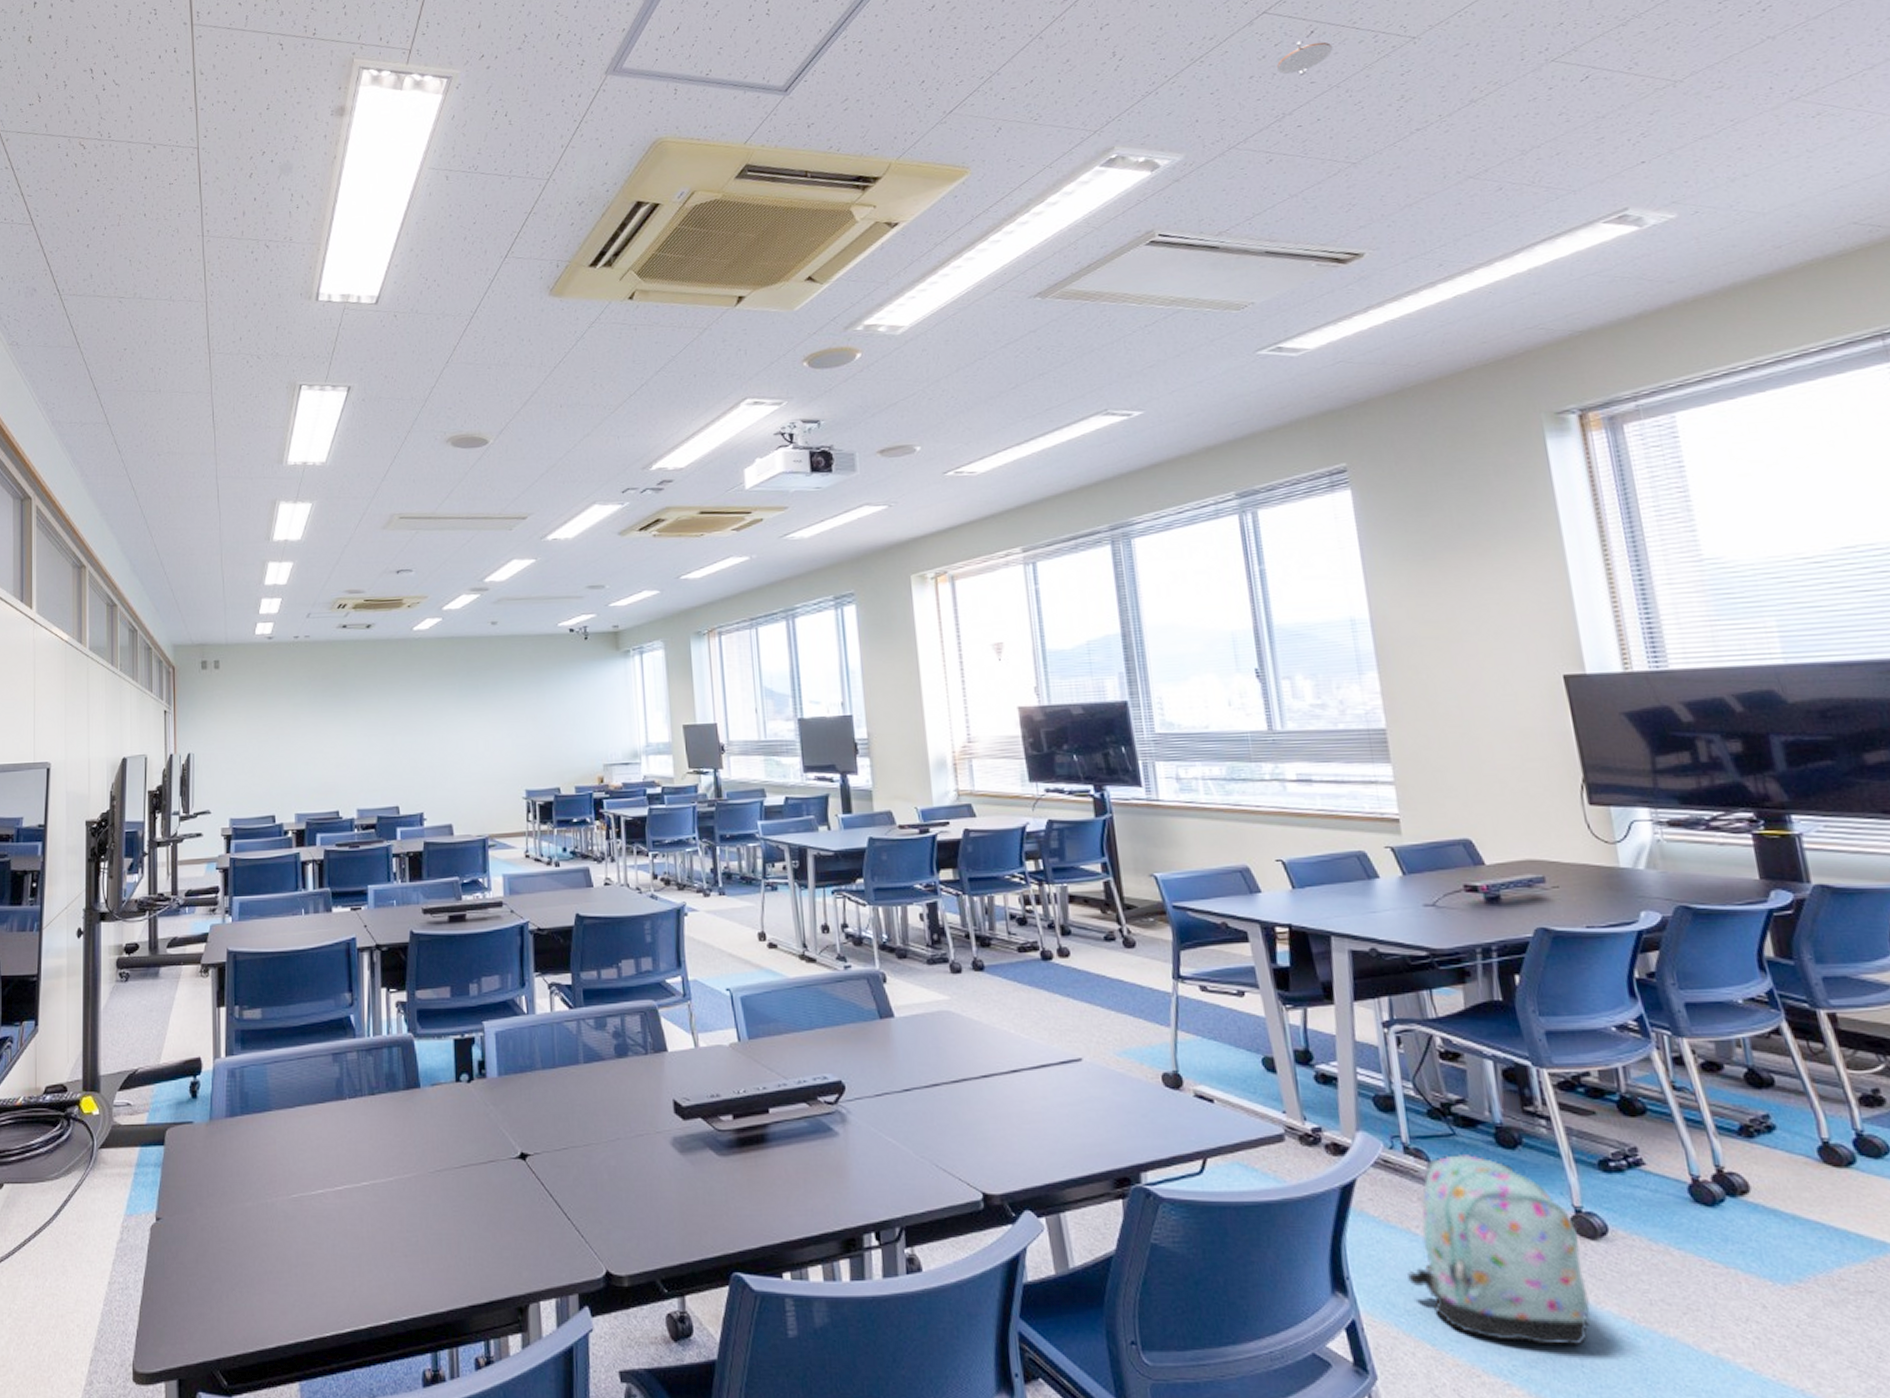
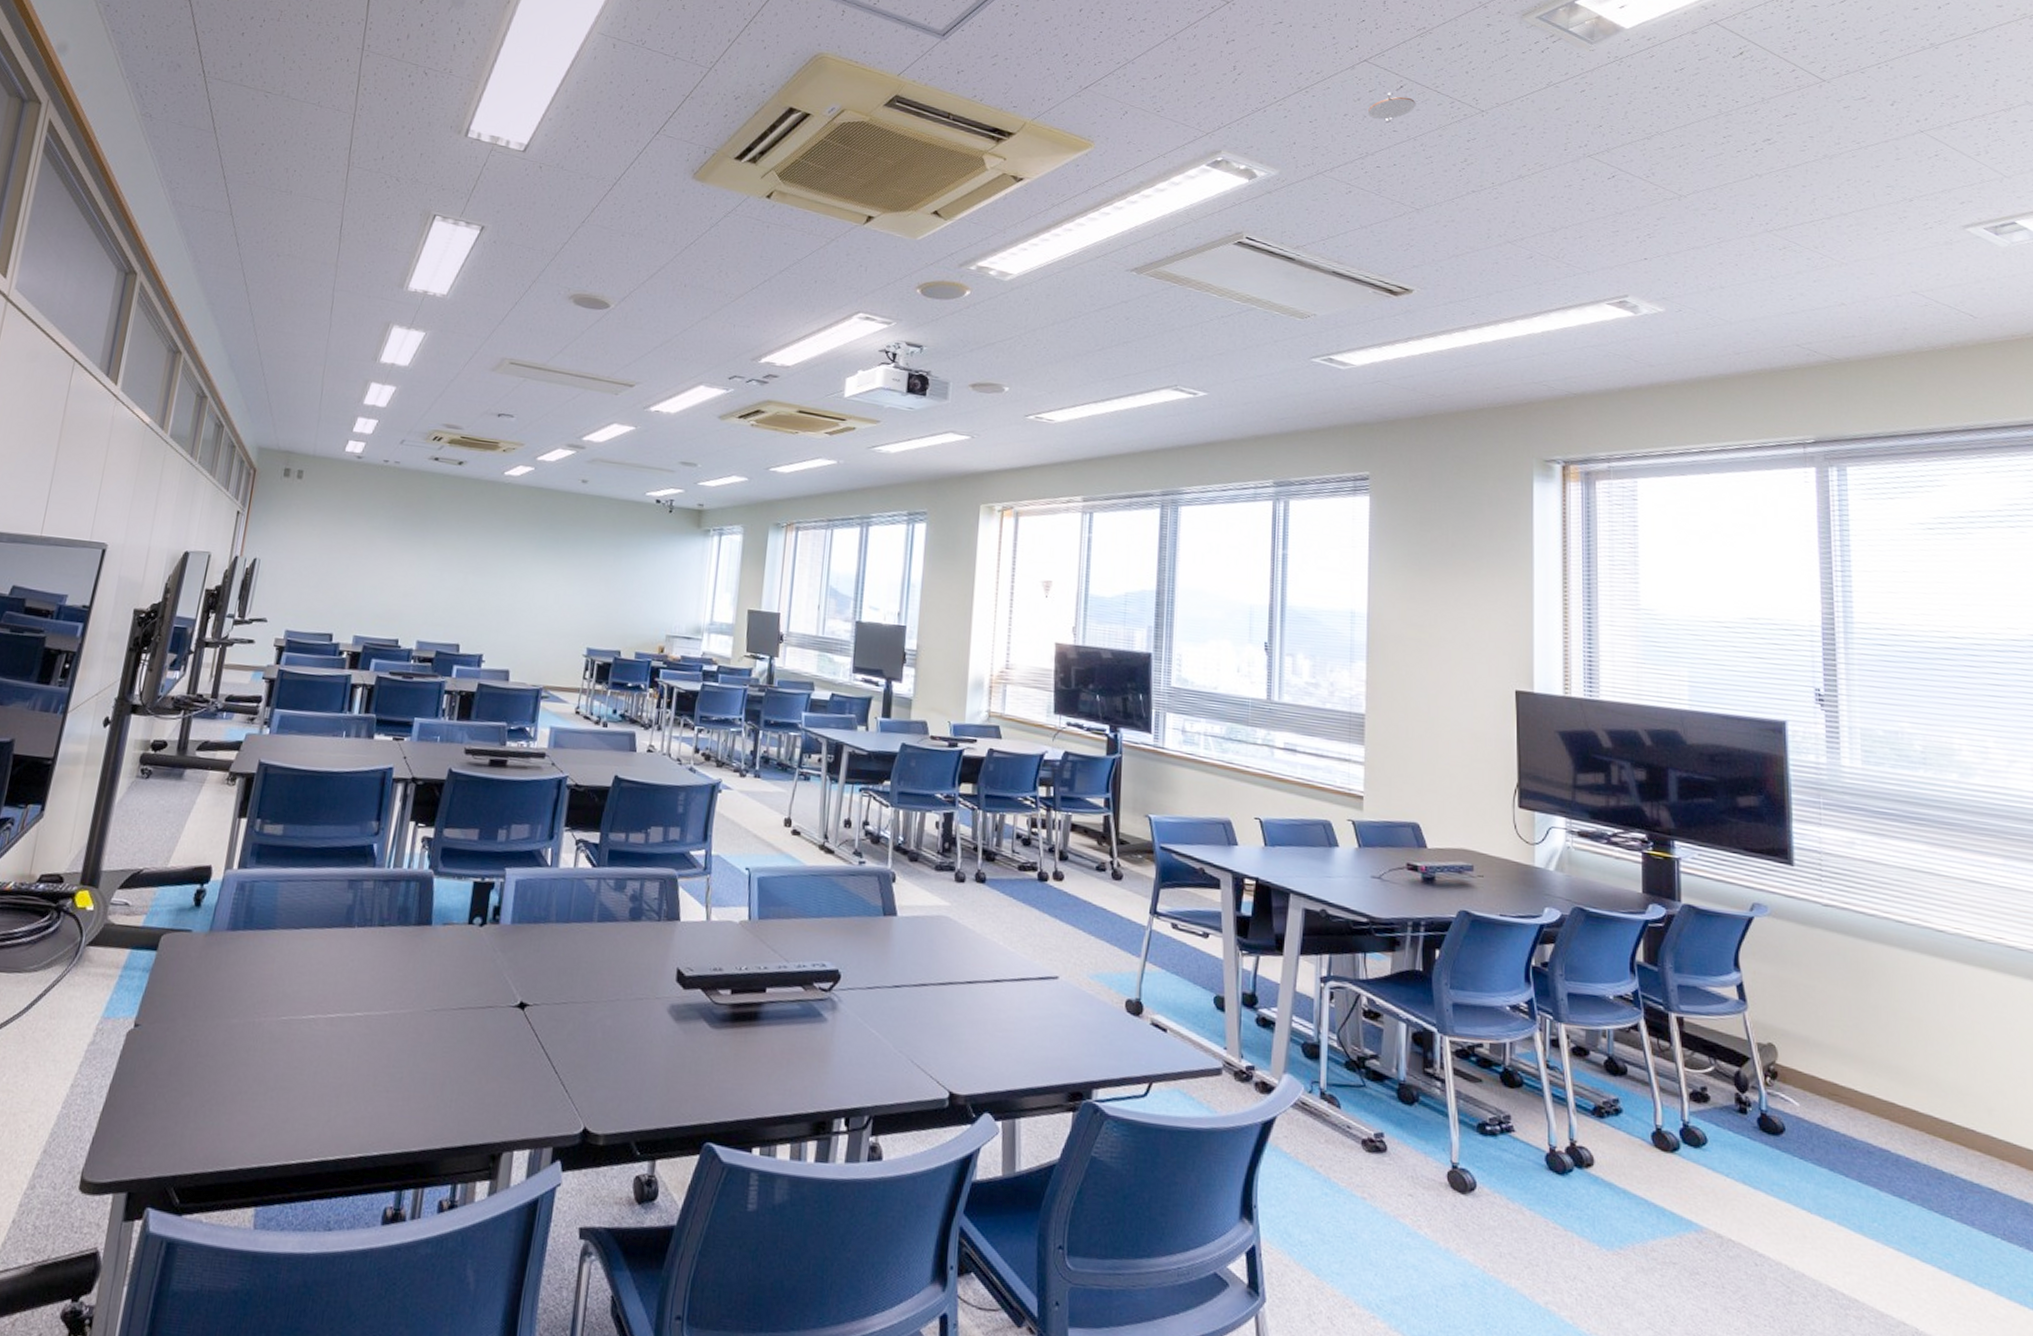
backpack: present [1408,1153,1591,1346] -> none [1306,1103,1452,1288]

